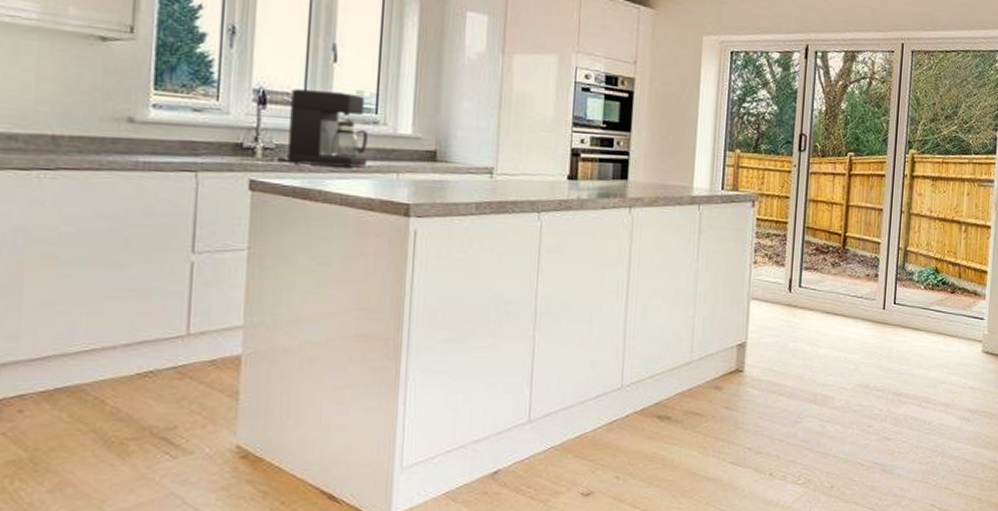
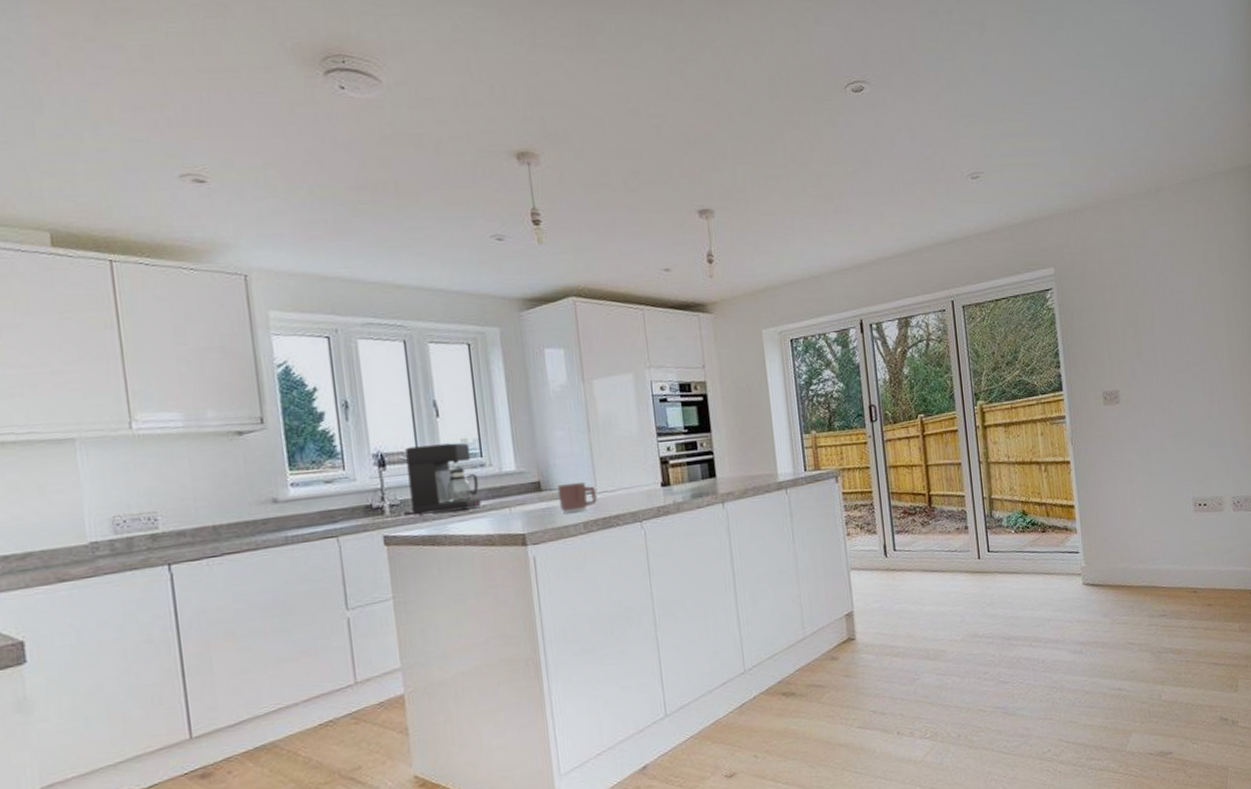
mug: none [453,158,496,191] -> present [557,481,597,514]

